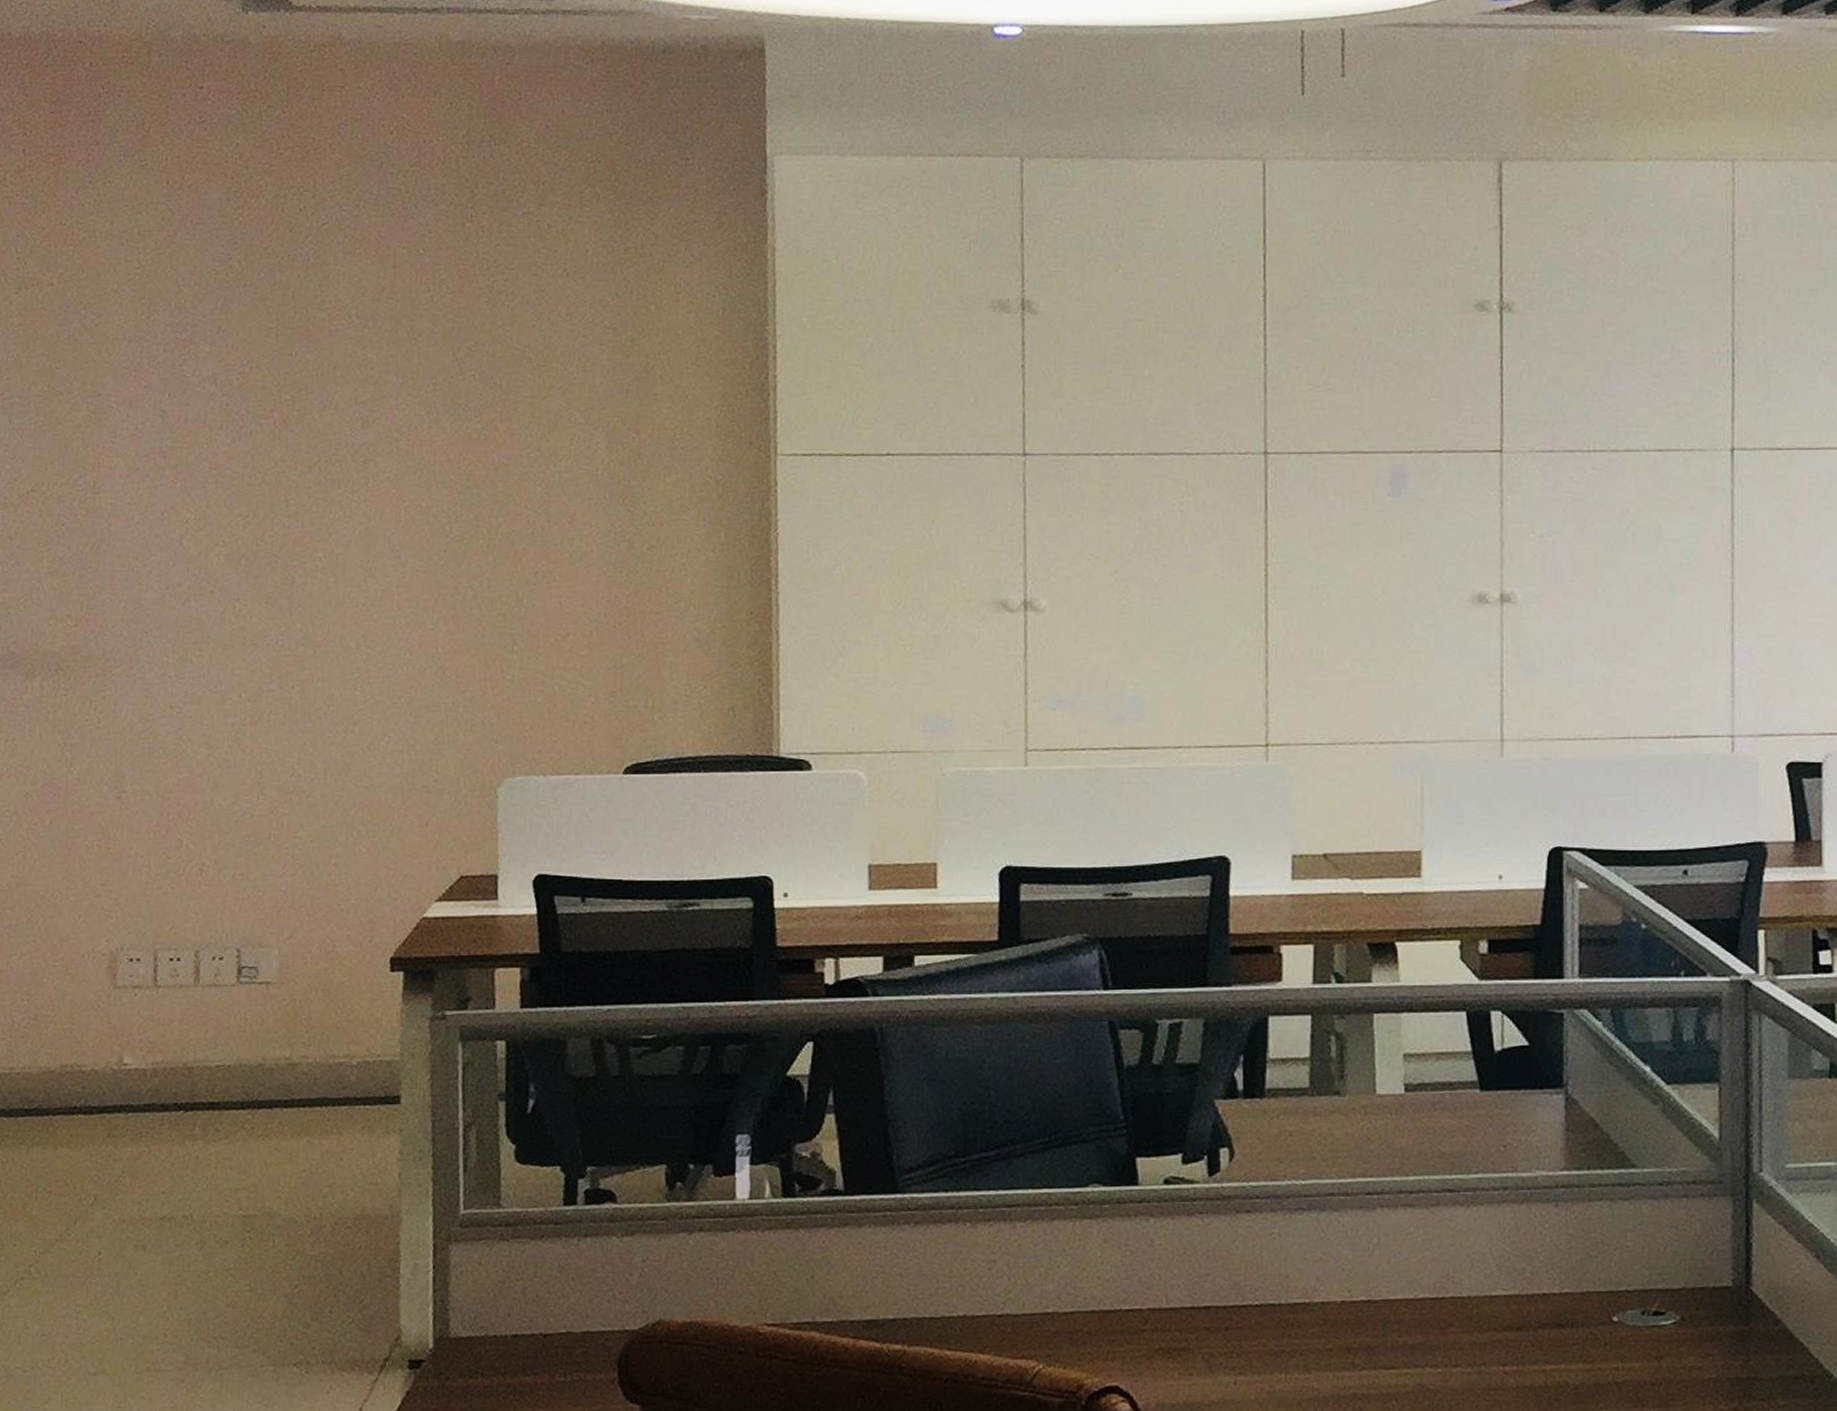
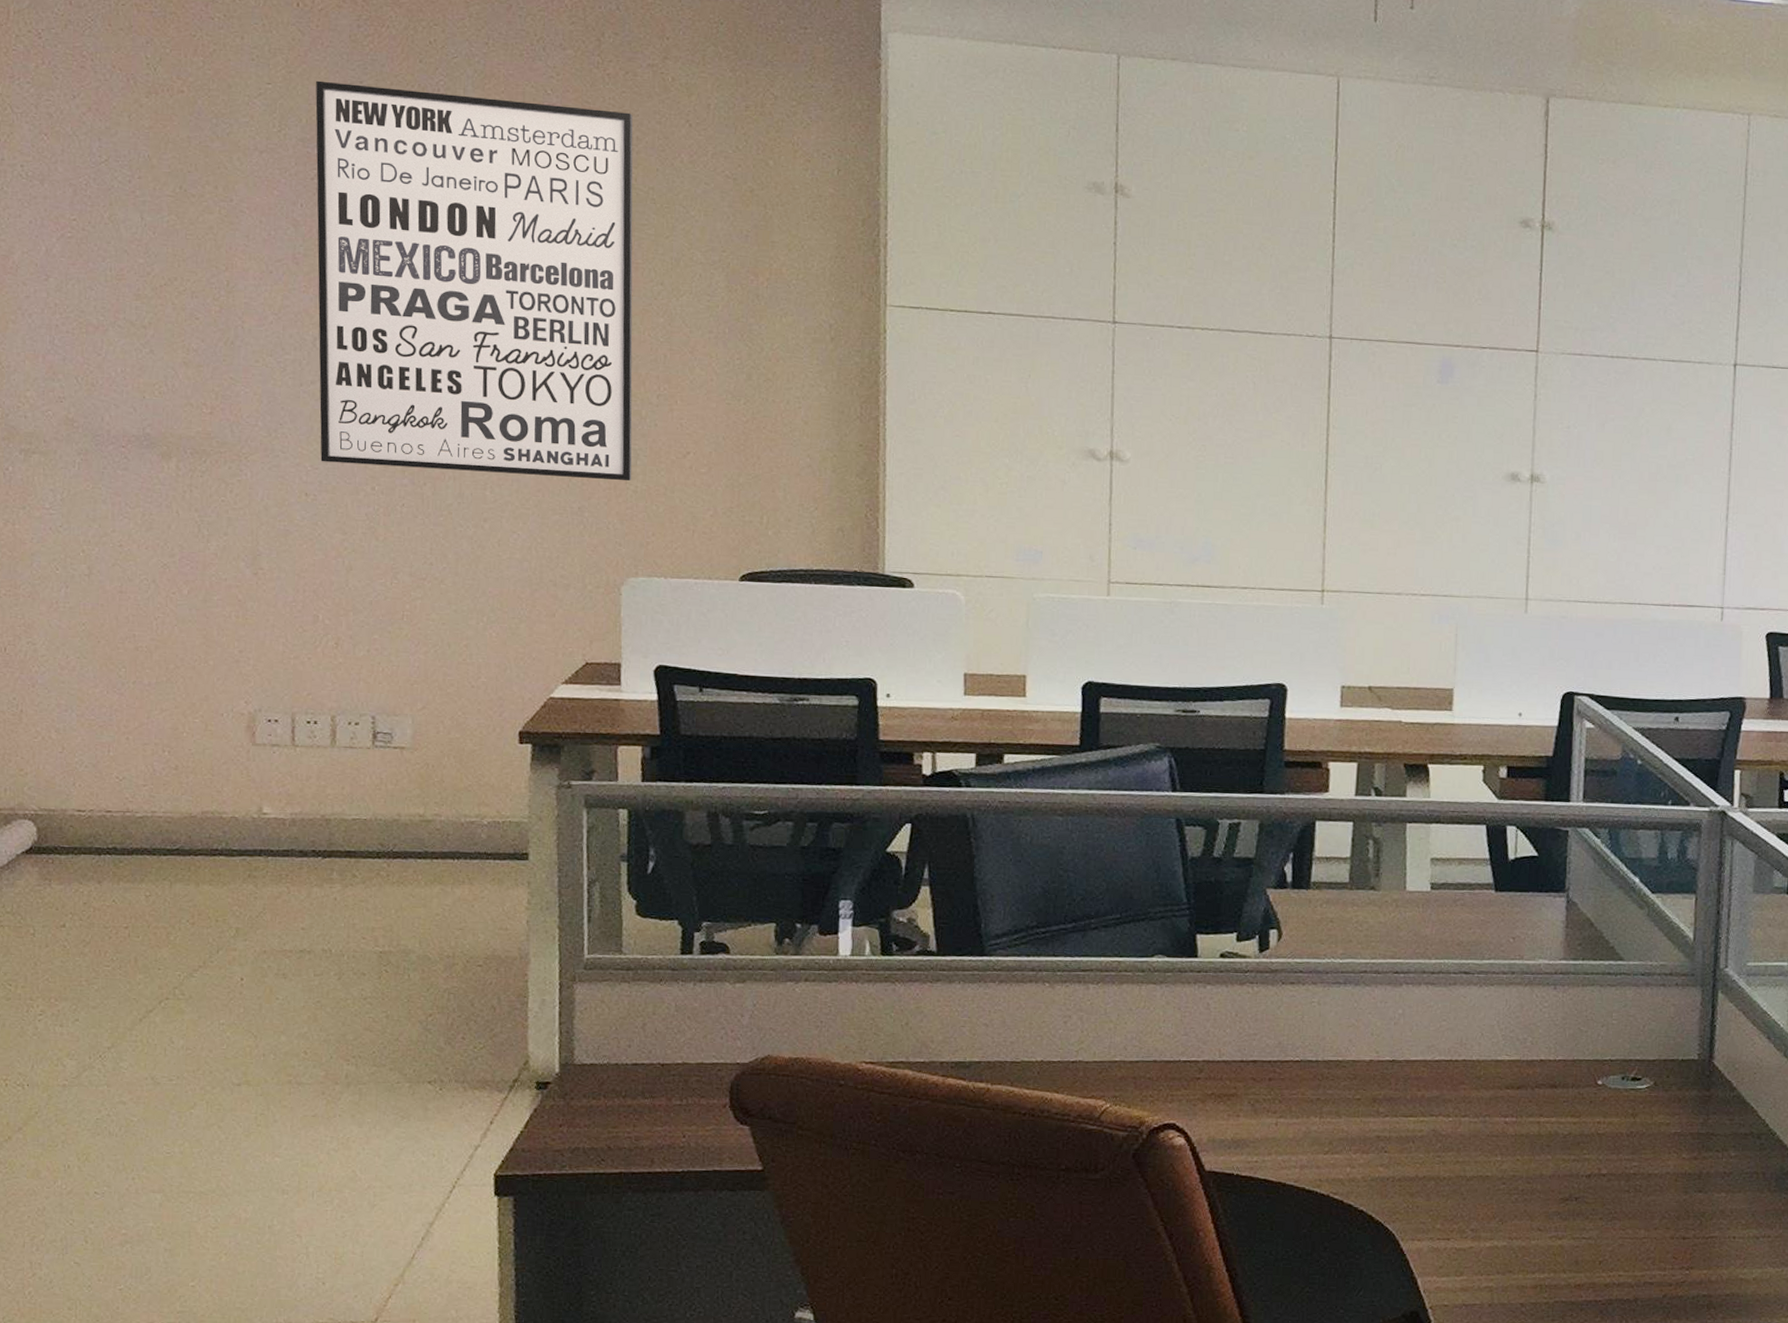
wall art: none [184,260,509,671] -> present [315,80,633,482]

